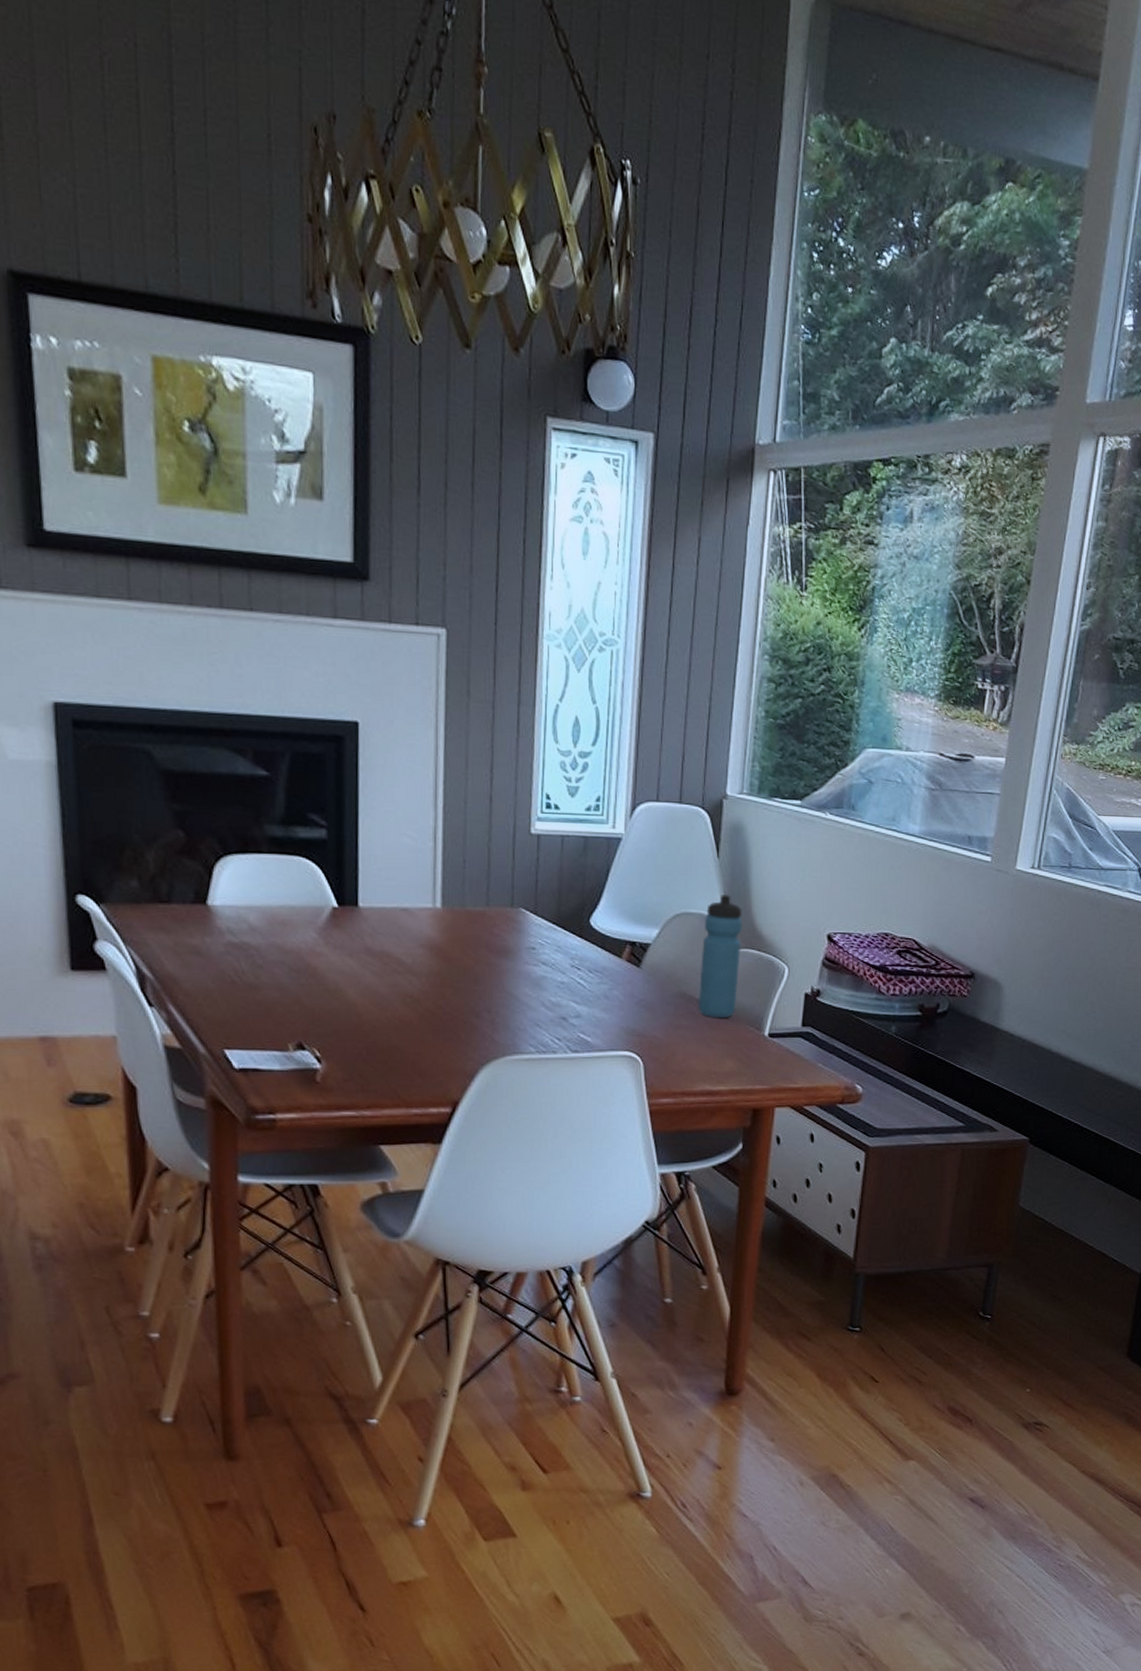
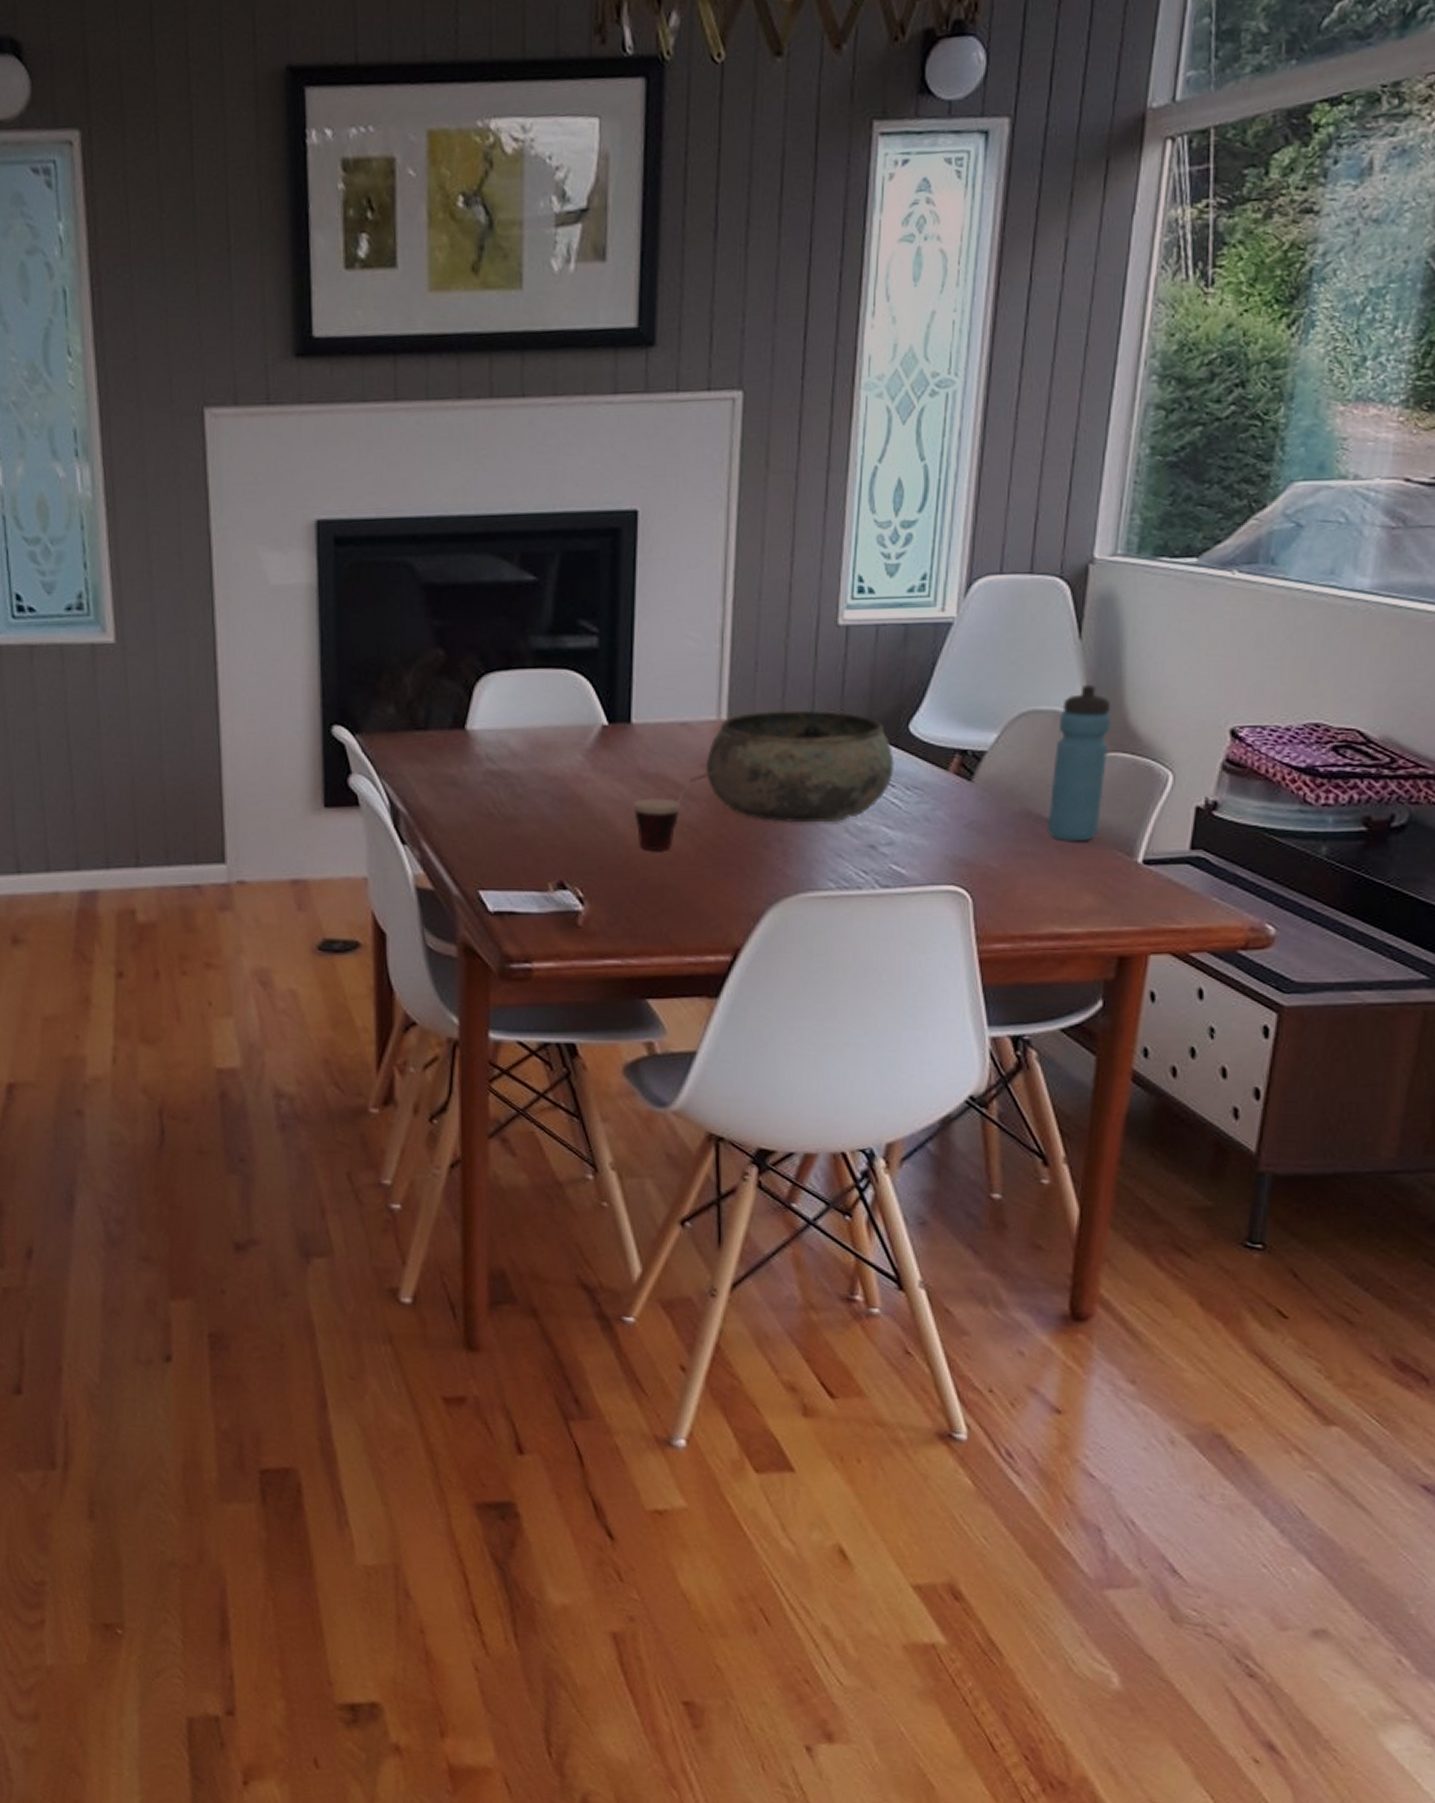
cup: none [363,950,436,1017] -> present [634,770,719,850]
bowl: none [425,902,579,998] -> present [706,710,895,823]

